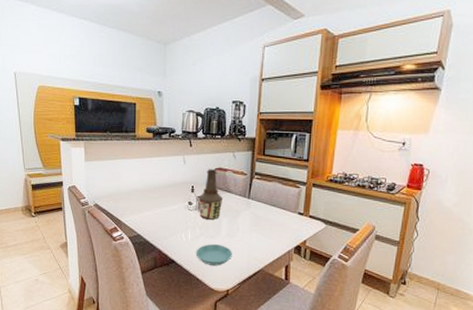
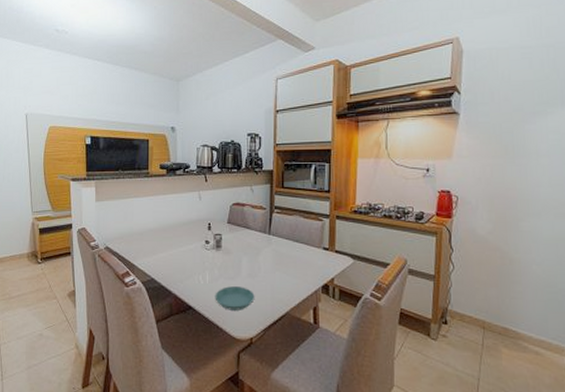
bottle: present [198,169,224,220] -> none [216,204,243,259]

